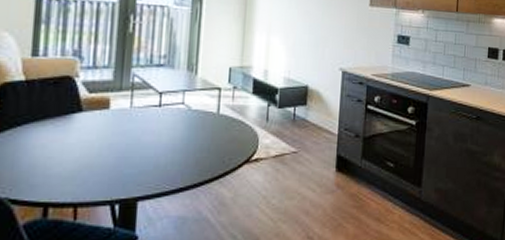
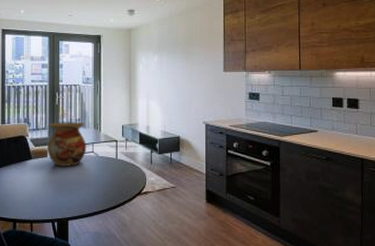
vase: none [110,58,175,123] -> present [47,122,87,166]

